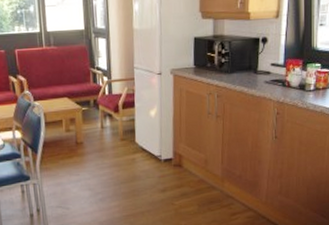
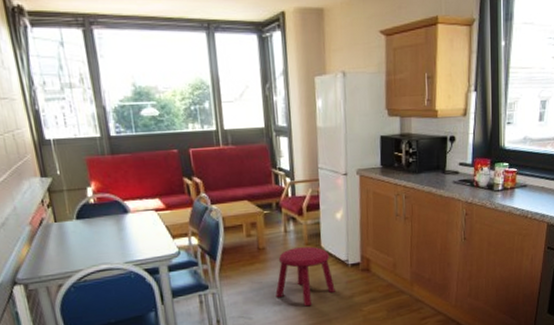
stool: none [92,142,148,199] -> present [275,246,335,307]

